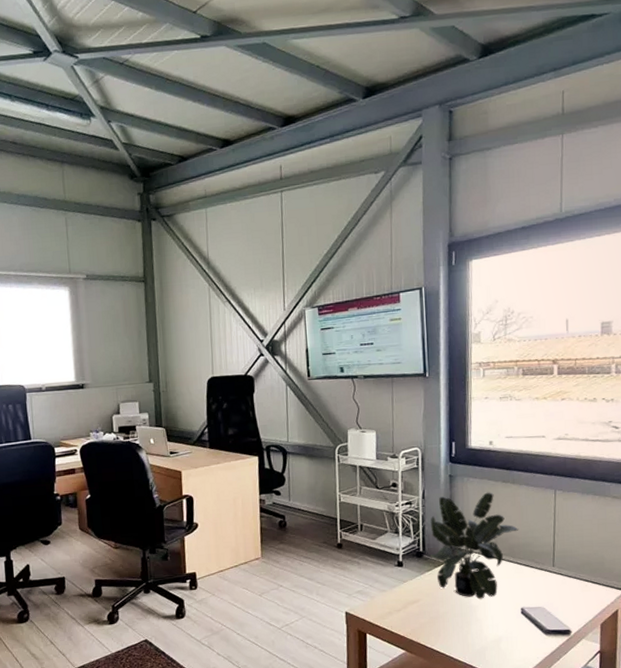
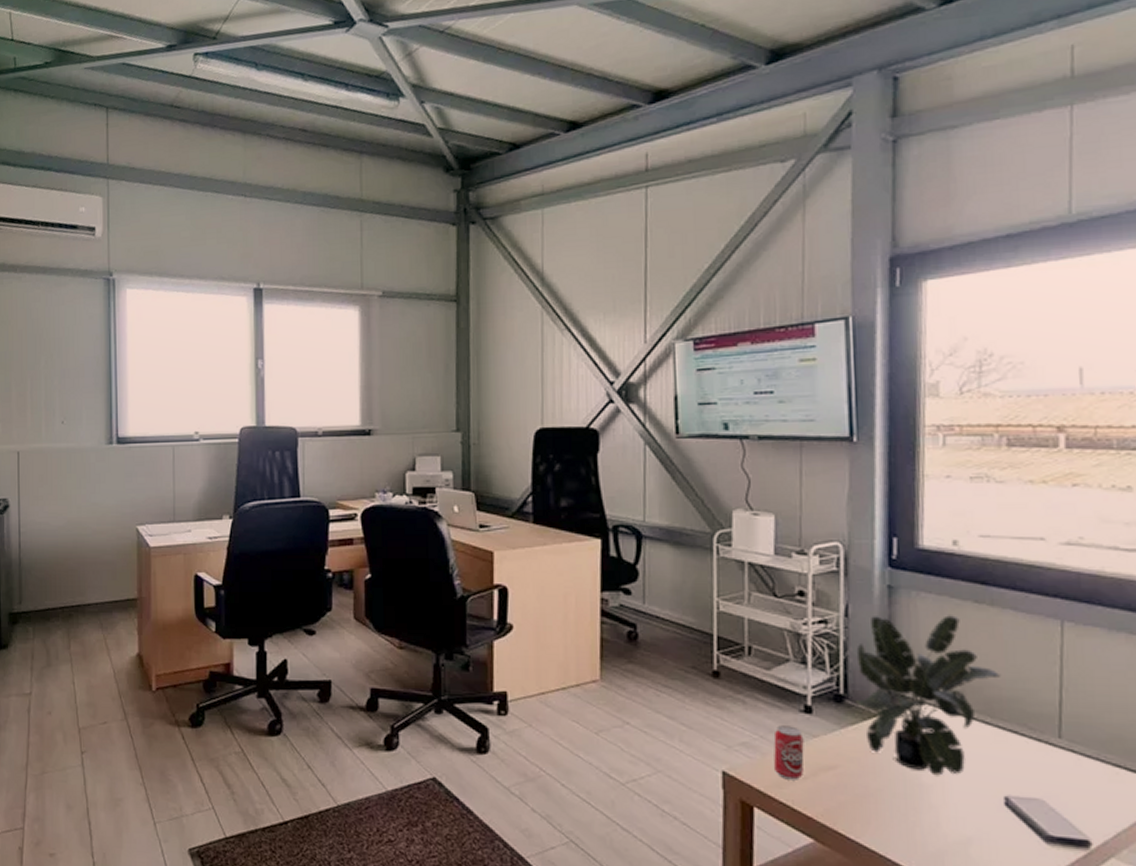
beverage can: none [378,576,398,613] -> present [773,725,804,780]

